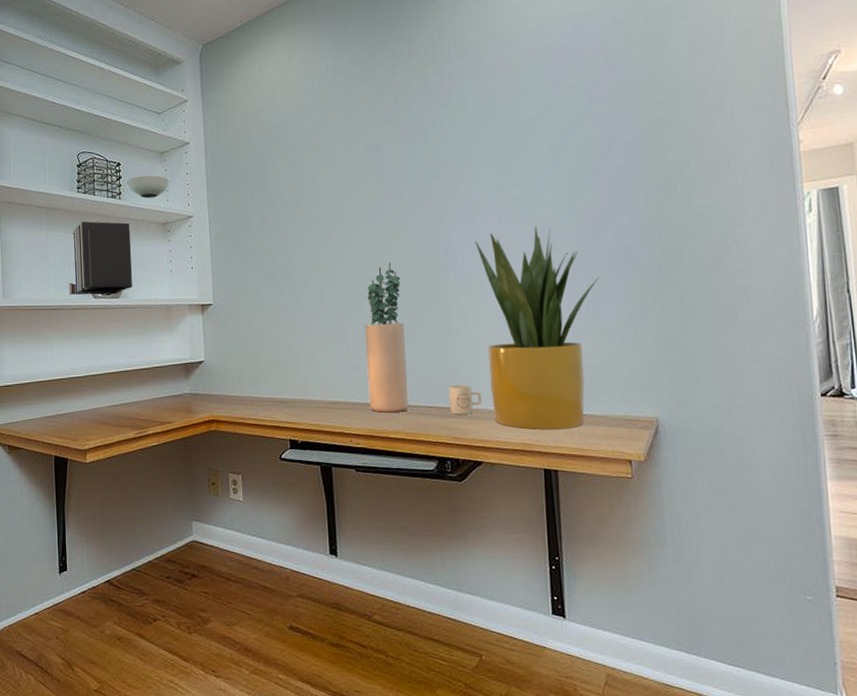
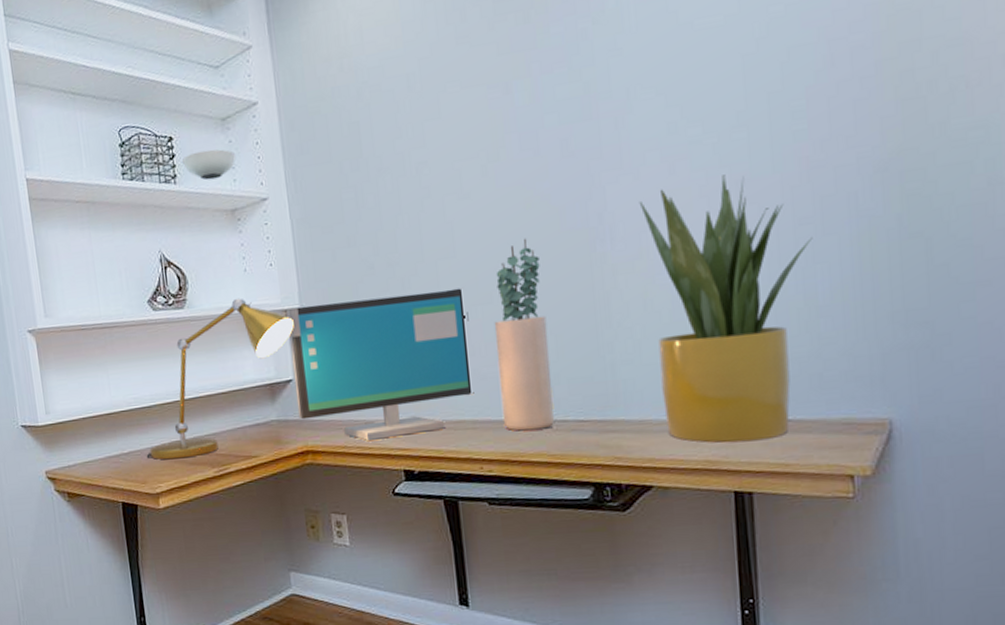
books: present [69,221,132,295] -> none [121,213,199,309]
desk lamp: none [78,293,208,422] -> present [146,298,294,460]
computer monitor: none [202,298,347,415] -> present [286,289,474,442]
mug: present [448,384,483,415] -> none [606,390,652,429]

